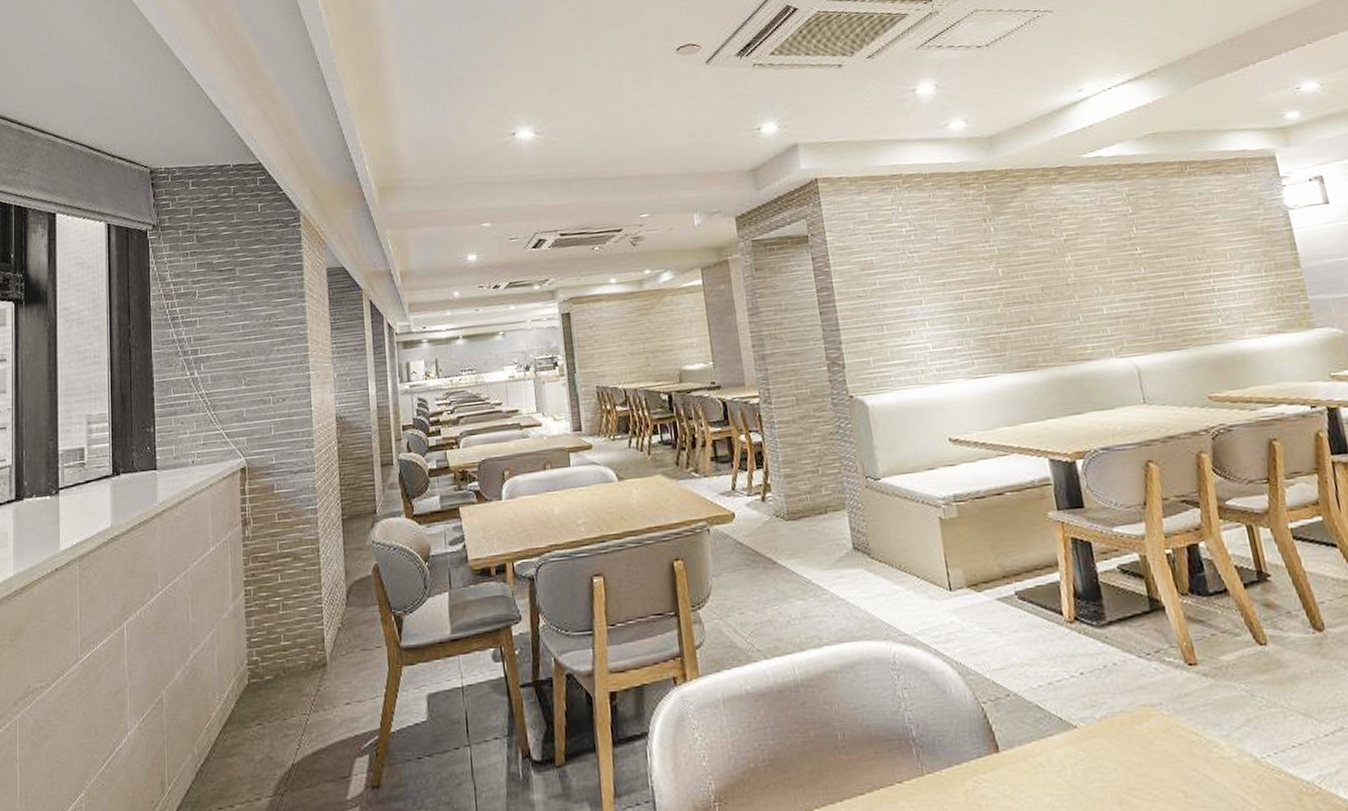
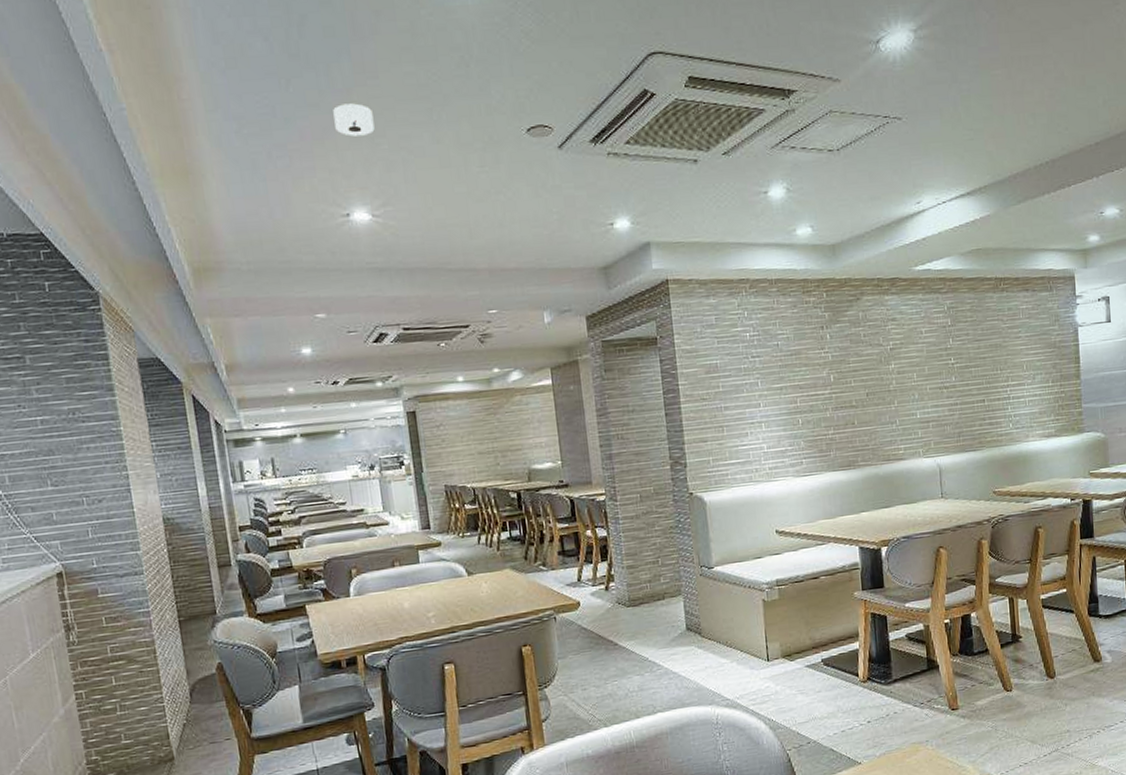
smoke detector: none [504,38,540,66] -> present [333,103,375,137]

